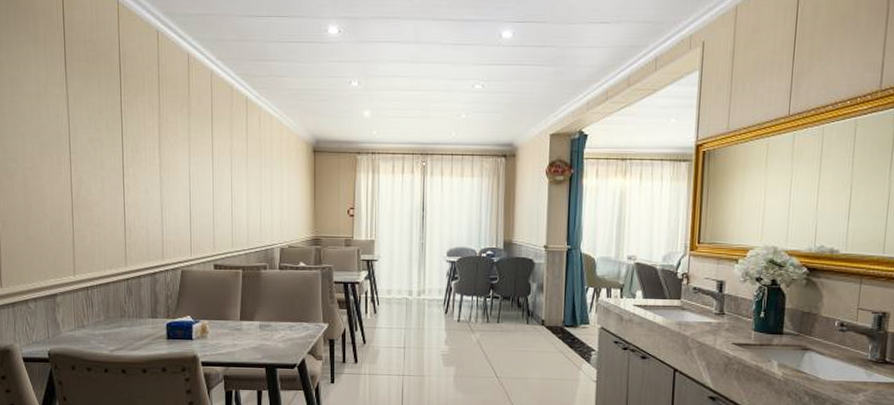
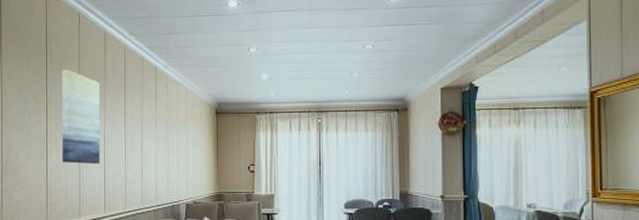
wall art: none [139,94,185,202] -> present [62,69,100,164]

